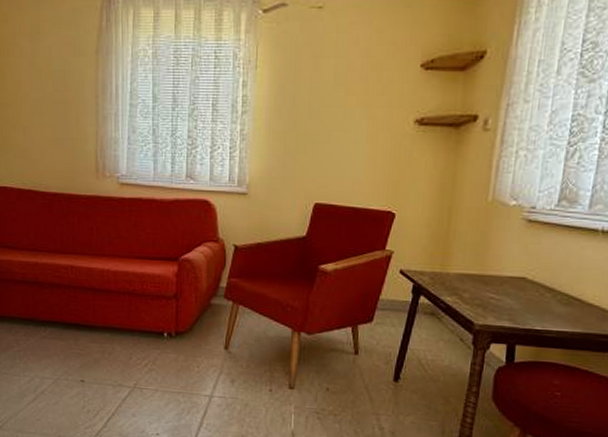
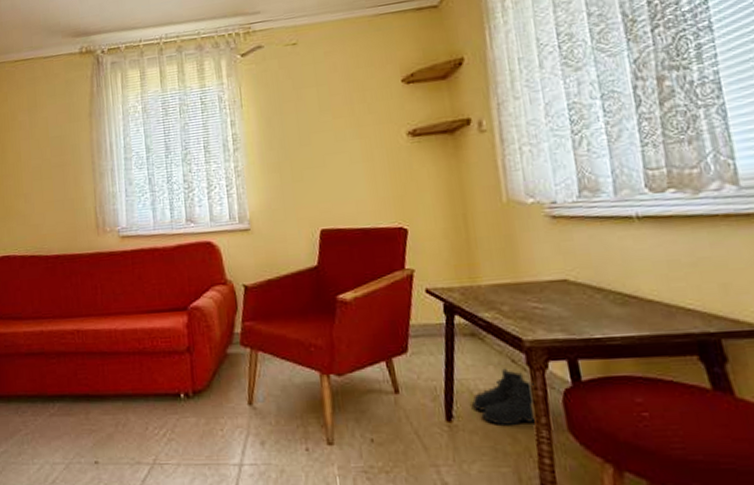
boots: none [419,344,474,391] -> present [472,368,538,427]

